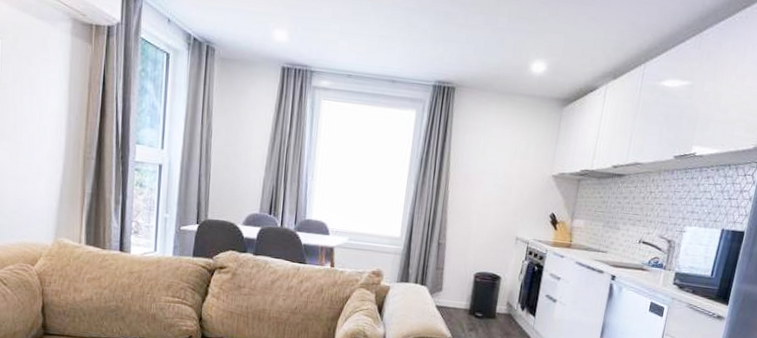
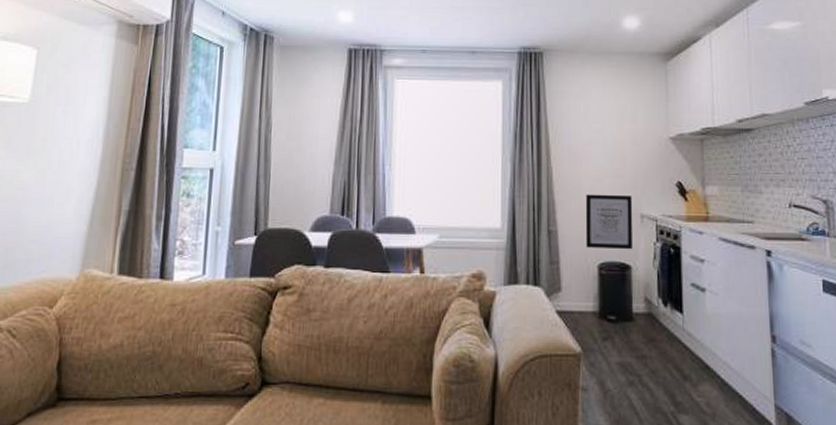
wall art: none [467,216,512,265] -> present [585,194,633,250]

